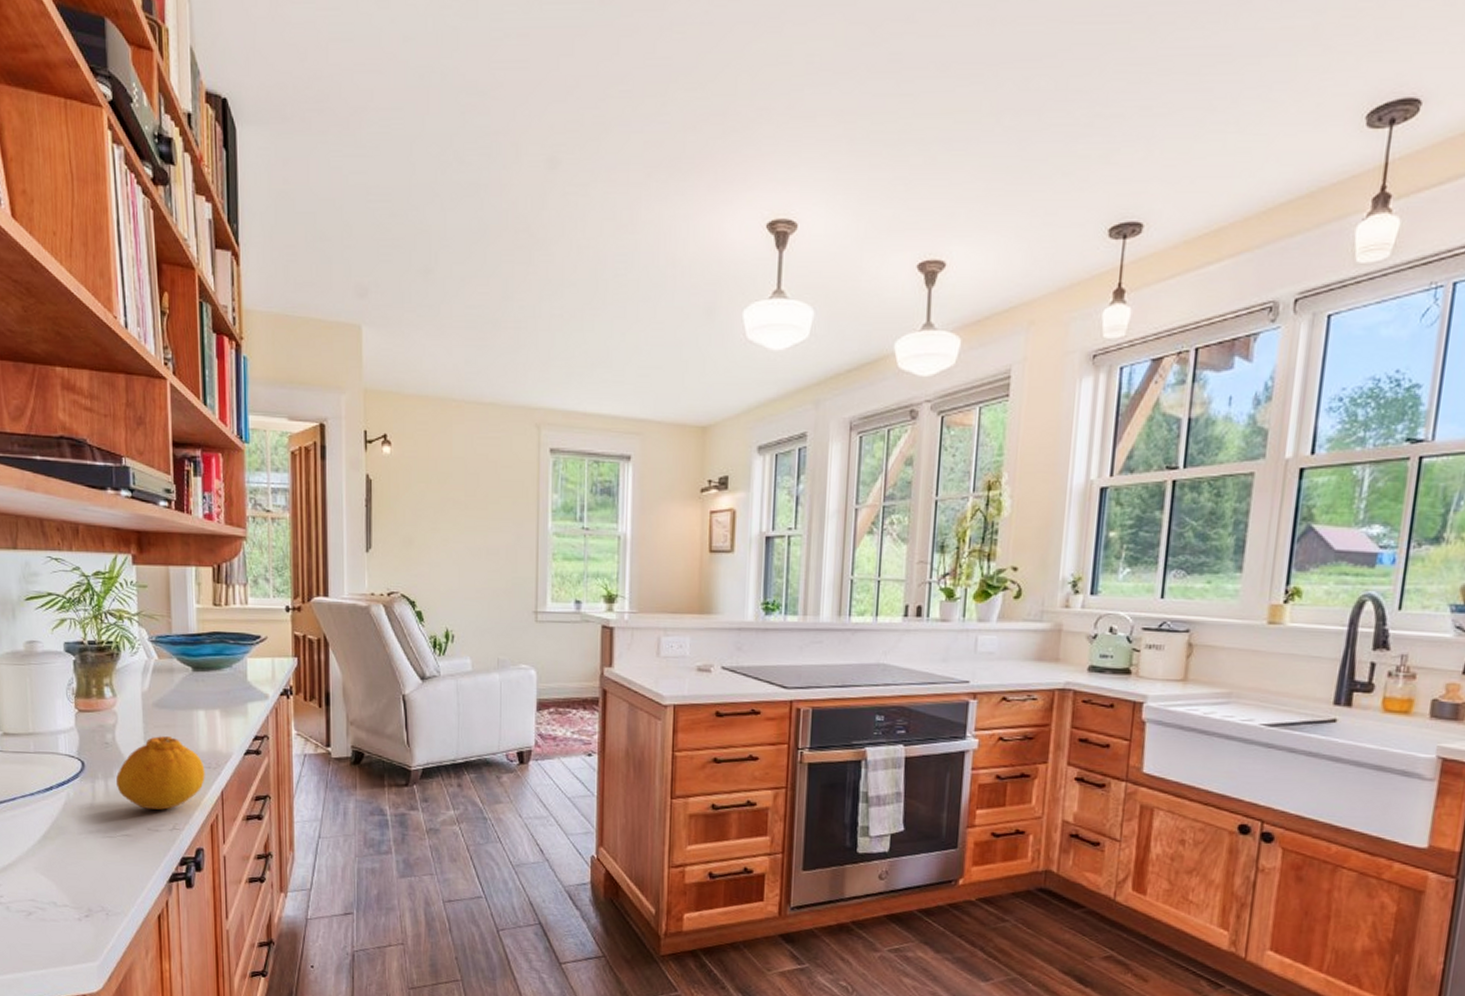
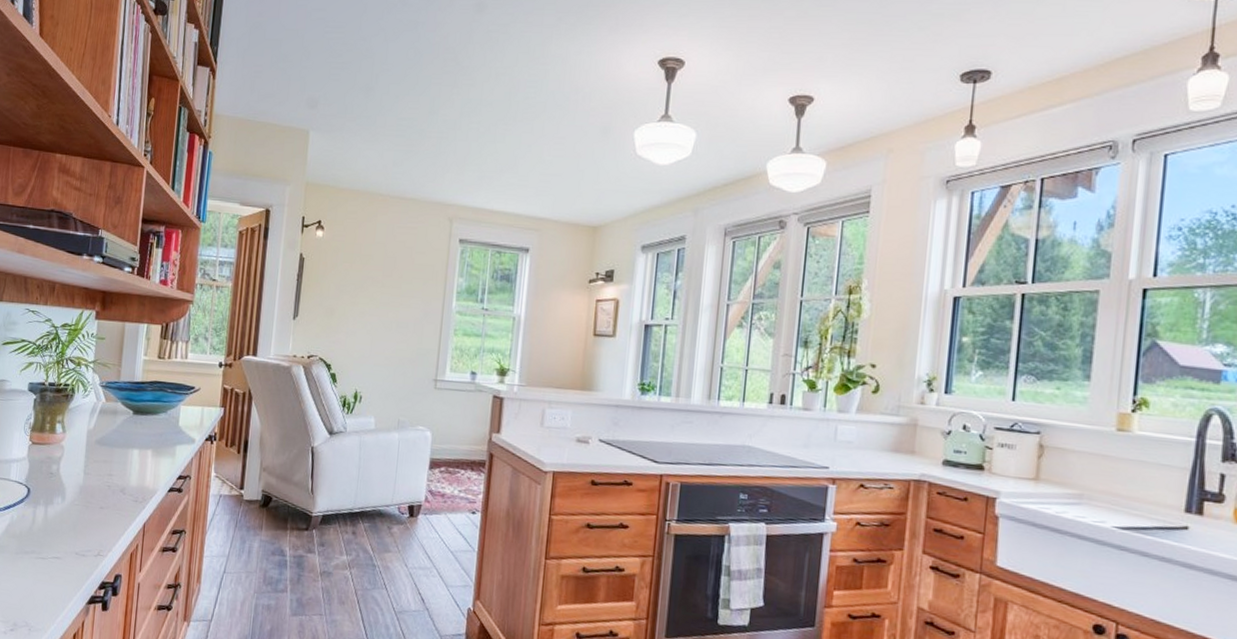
fruit: present [116,736,205,810] -> none [55,470,132,537]

